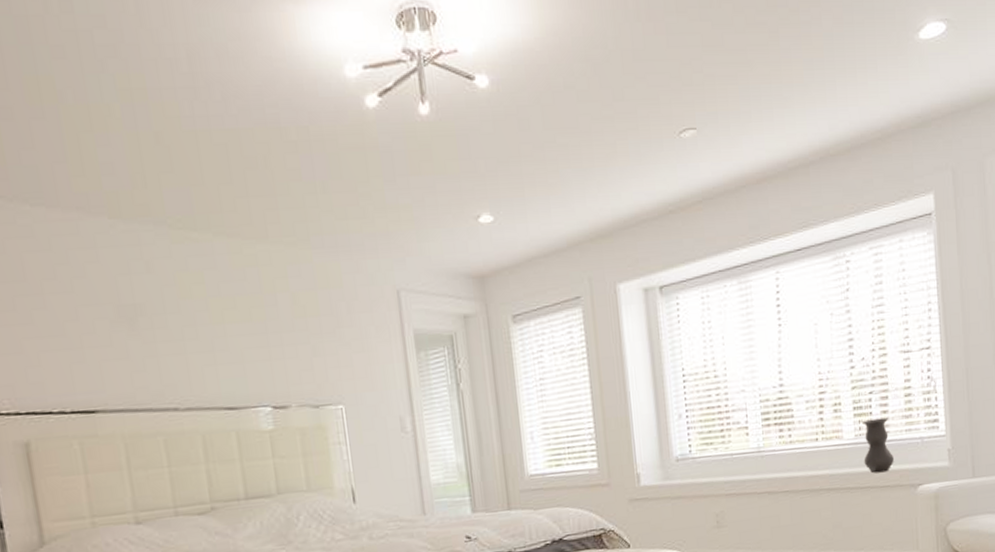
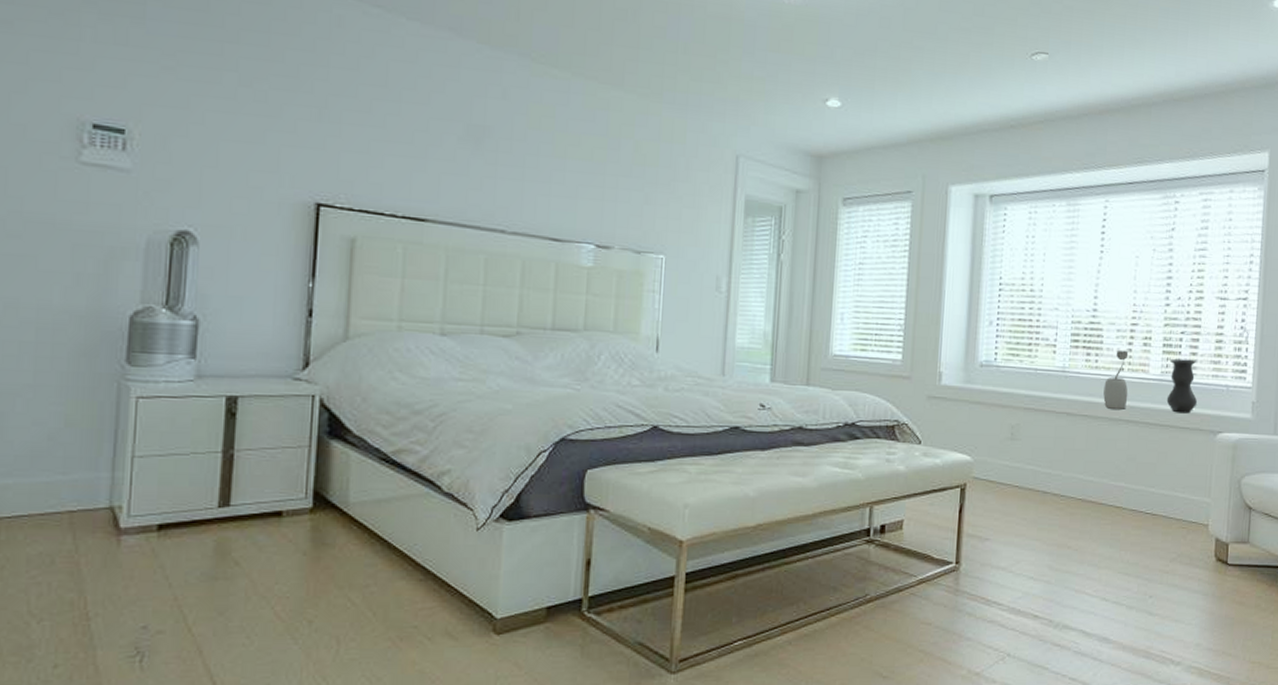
potted flower: none [801,420,826,482] -> present [1103,349,1129,411]

